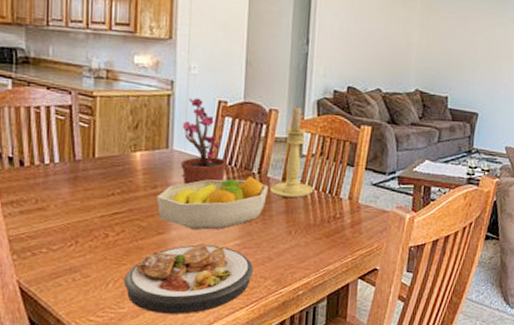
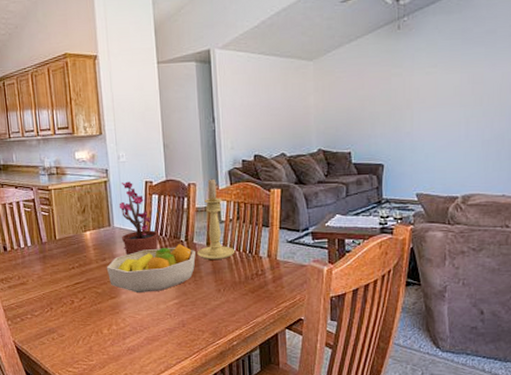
plate: present [124,243,253,314] -> none [90,304,192,365]

